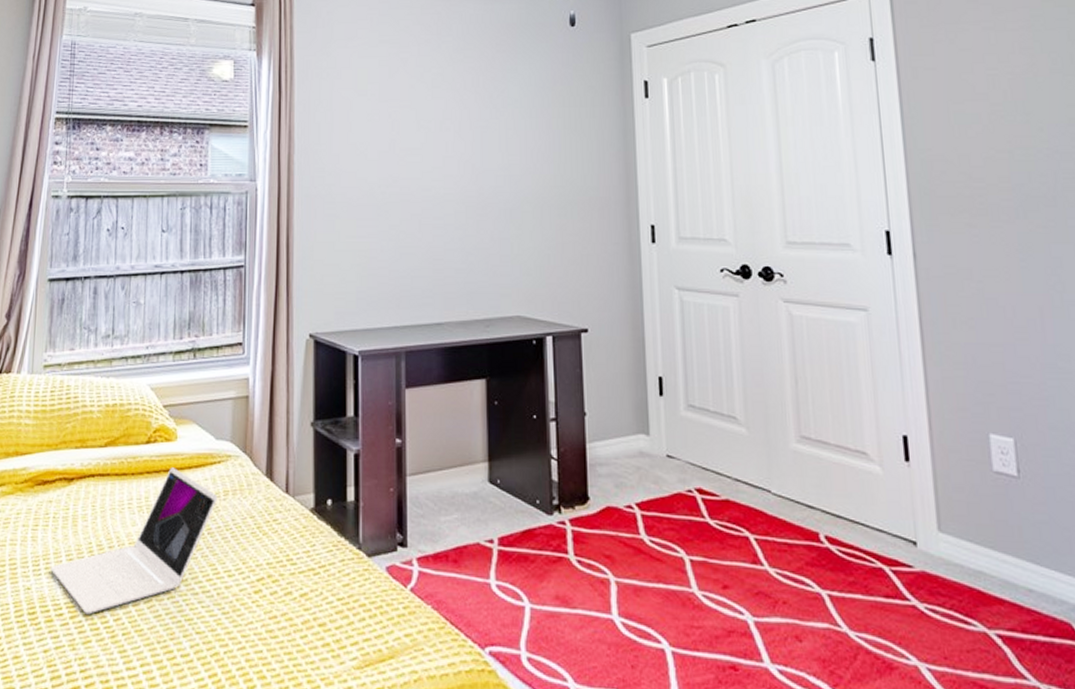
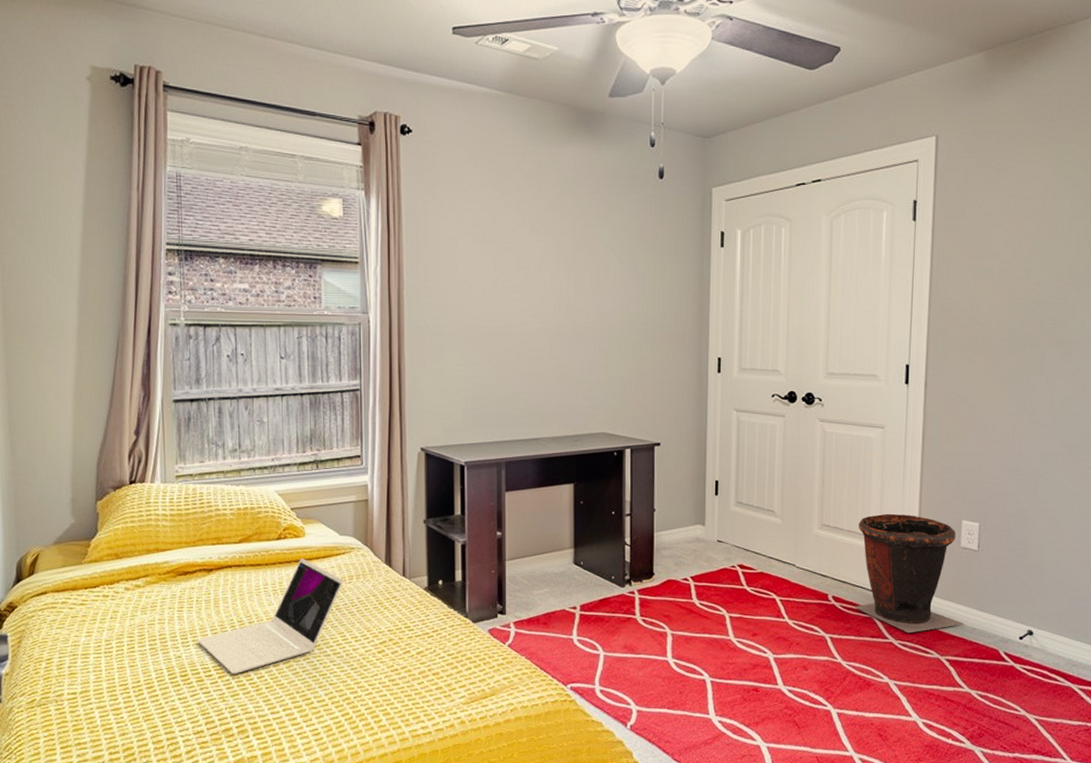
waste bin: none [848,423,1015,594] -> present [855,513,964,634]

